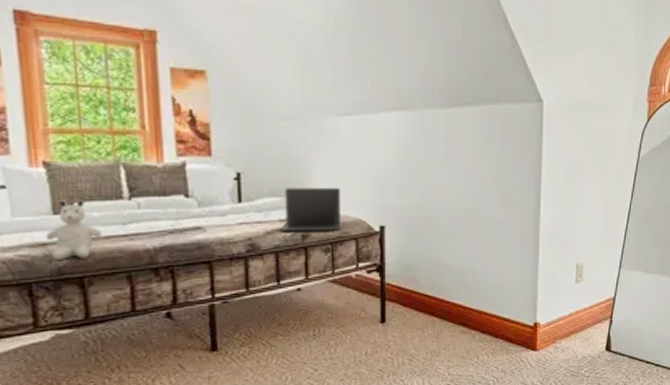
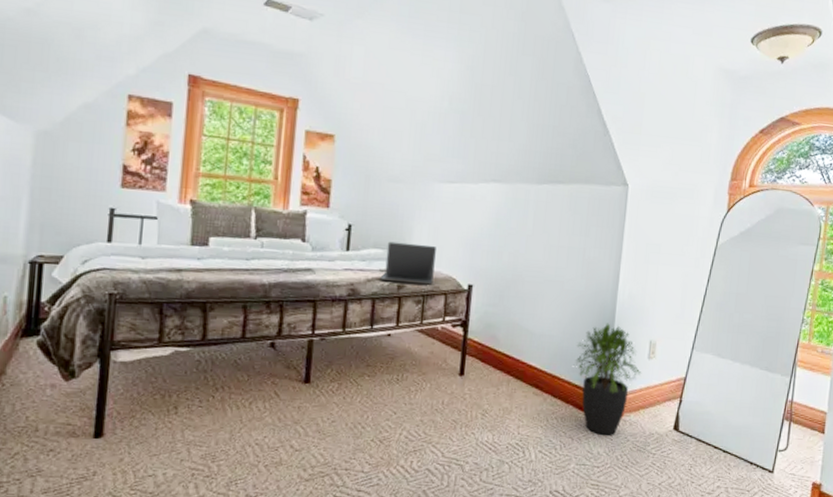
stuffed animal: present [45,199,103,261] -> none [182,233,229,287]
potted plant: none [500,251,571,365] -> present [573,323,642,435]

